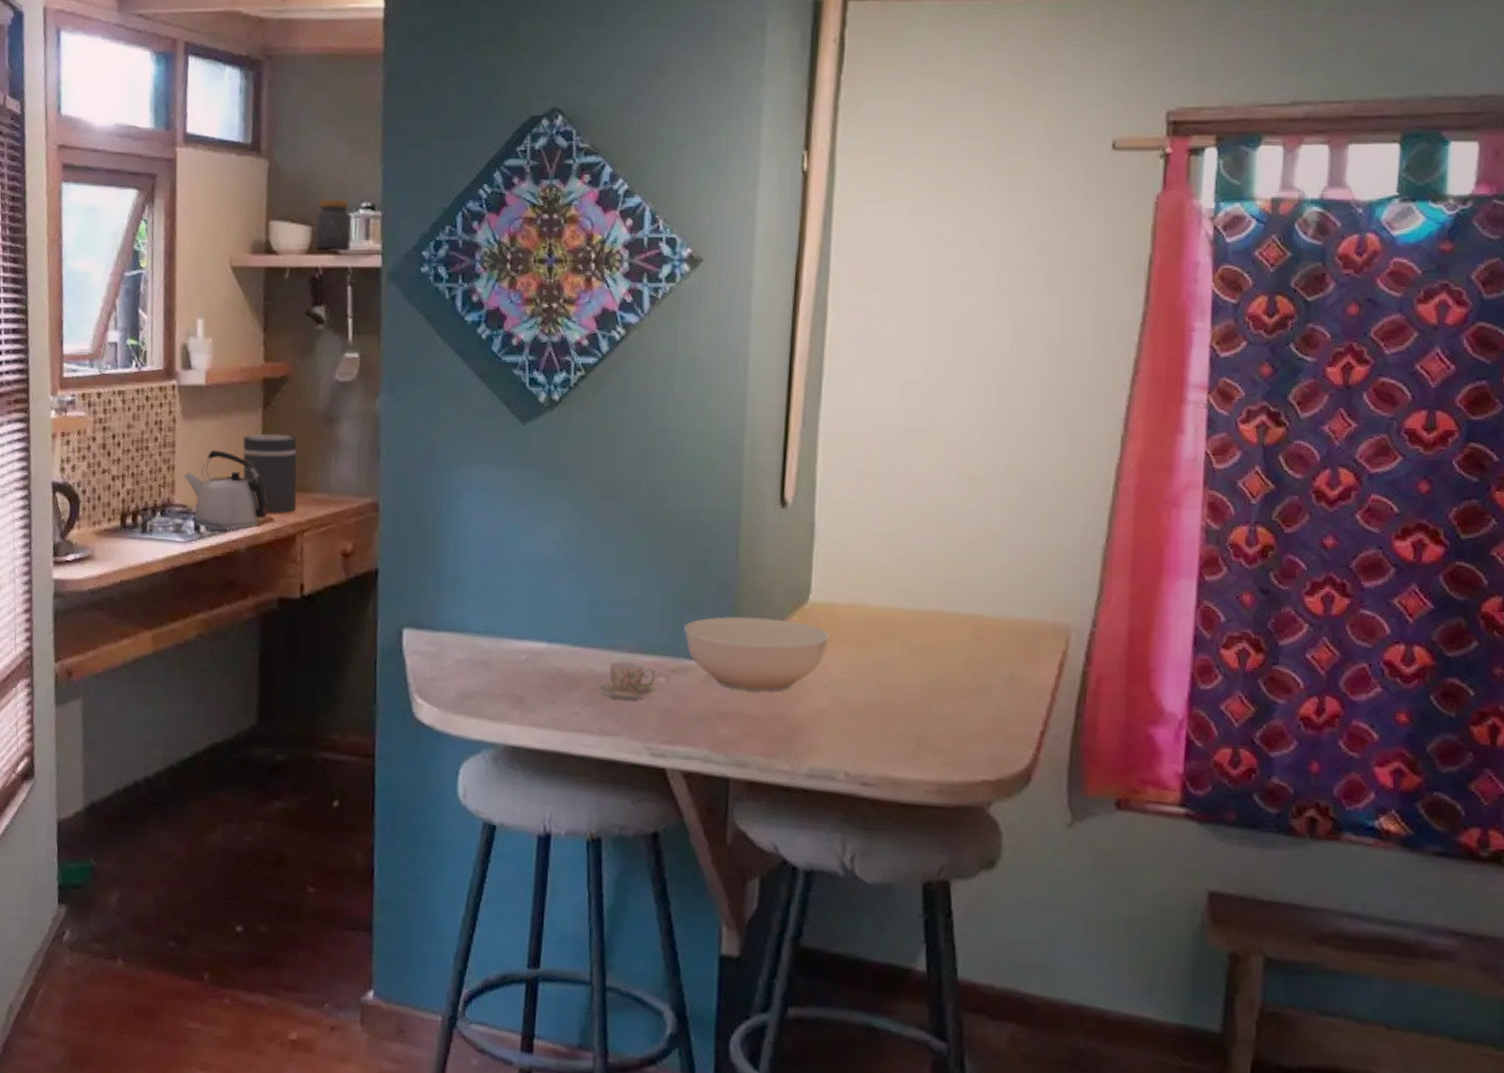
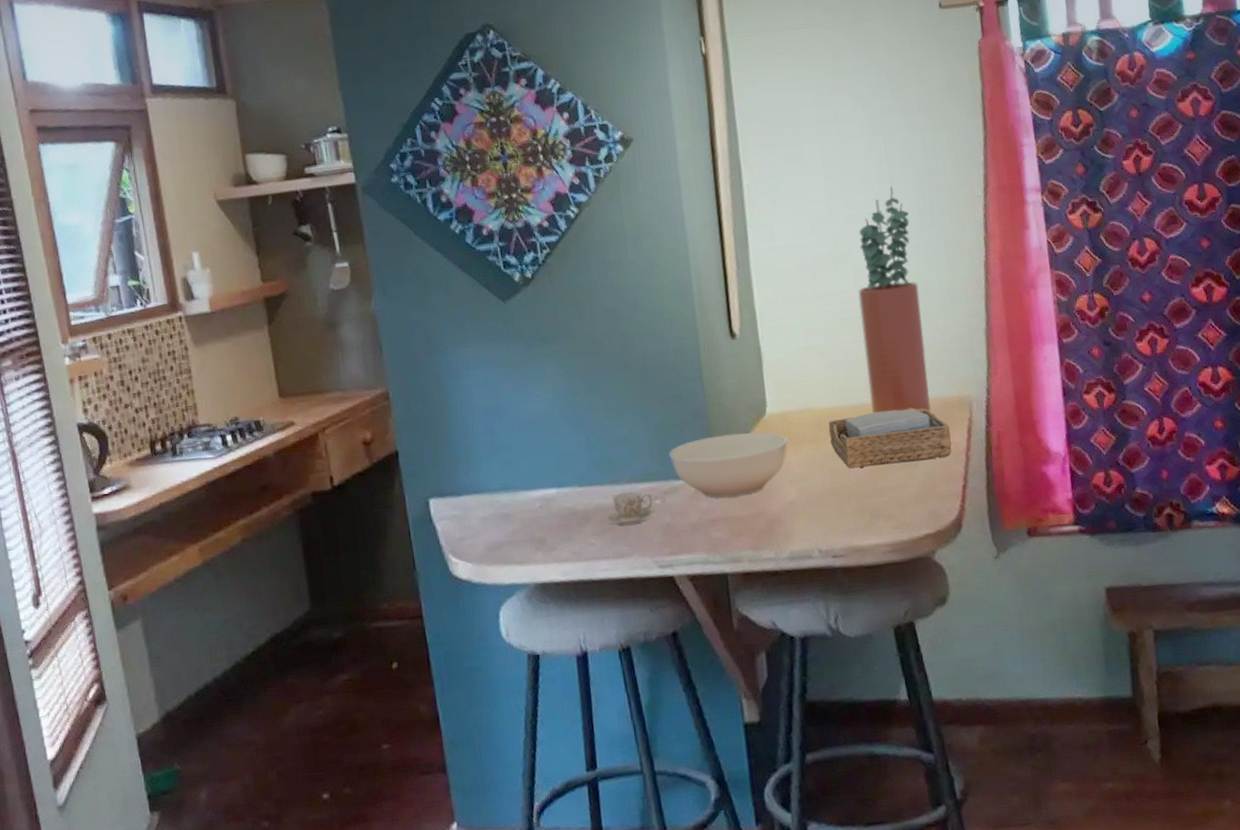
kettle: present [184,450,267,531] -> none [204,369,289,443]
cylinder: present [242,433,298,515] -> none [254,345,315,420]
jar: present [315,198,352,252] -> none [288,127,324,176]
napkin holder: none [881,622,1036,693] -> present [828,409,952,469]
vase: none [939,357,1030,636] -> present [858,186,932,413]

